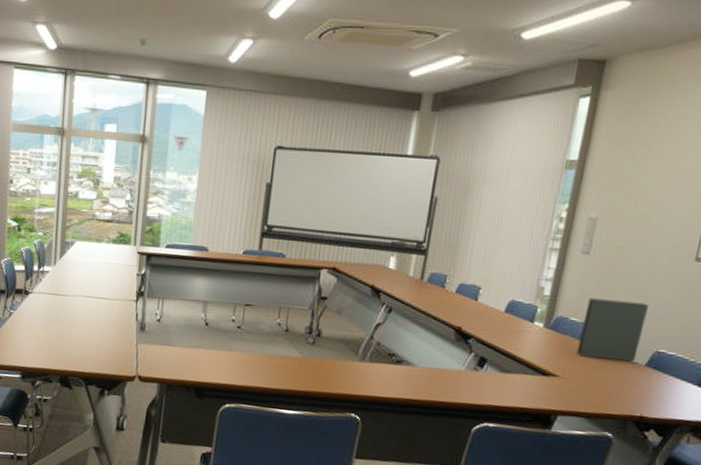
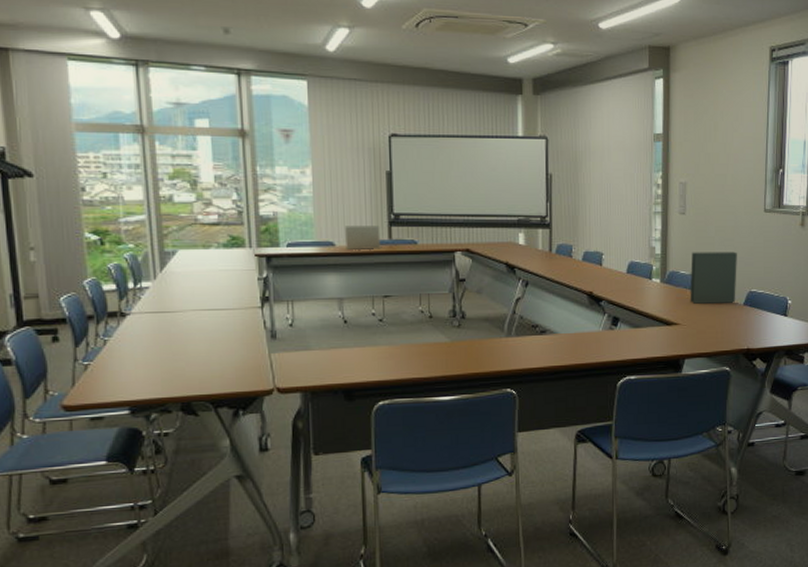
laptop: none [218,233,252,259] -> present [345,226,382,250]

